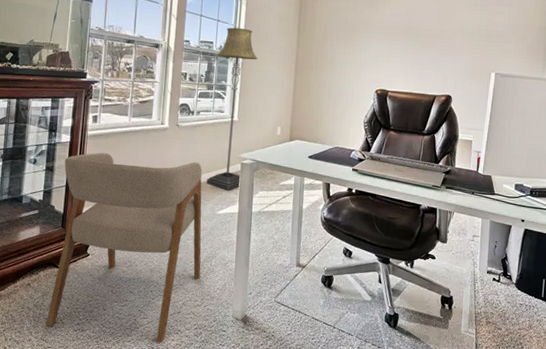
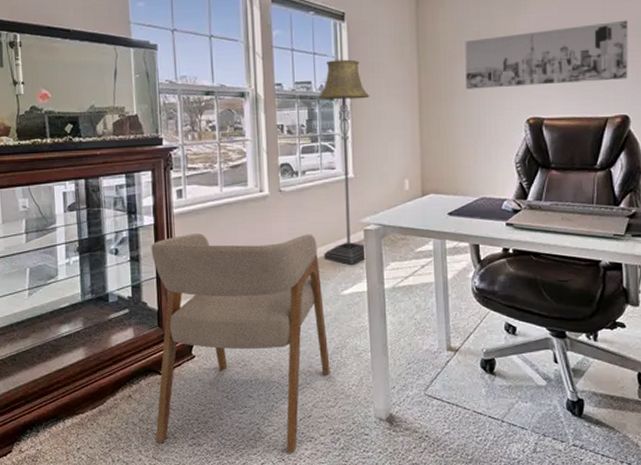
wall art: none [332,24,456,68] -> present [465,20,628,89]

